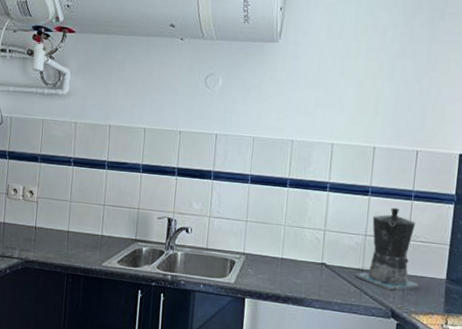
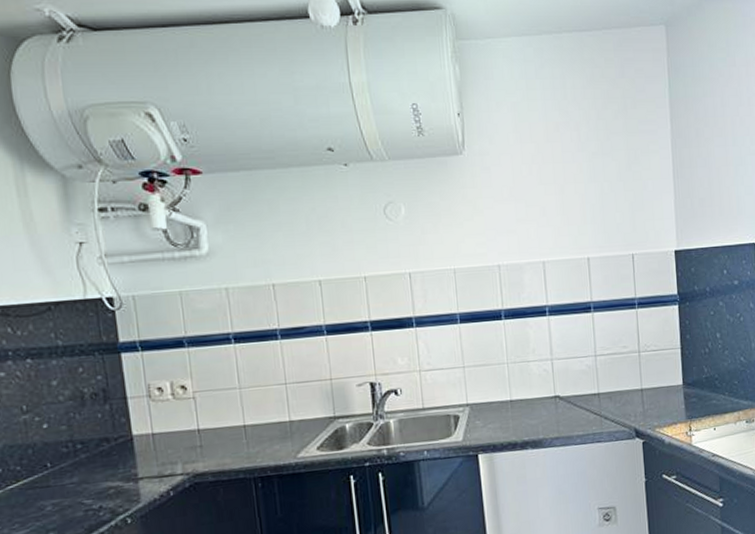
coffee maker: present [355,207,419,291] -> none [592,319,658,410]

